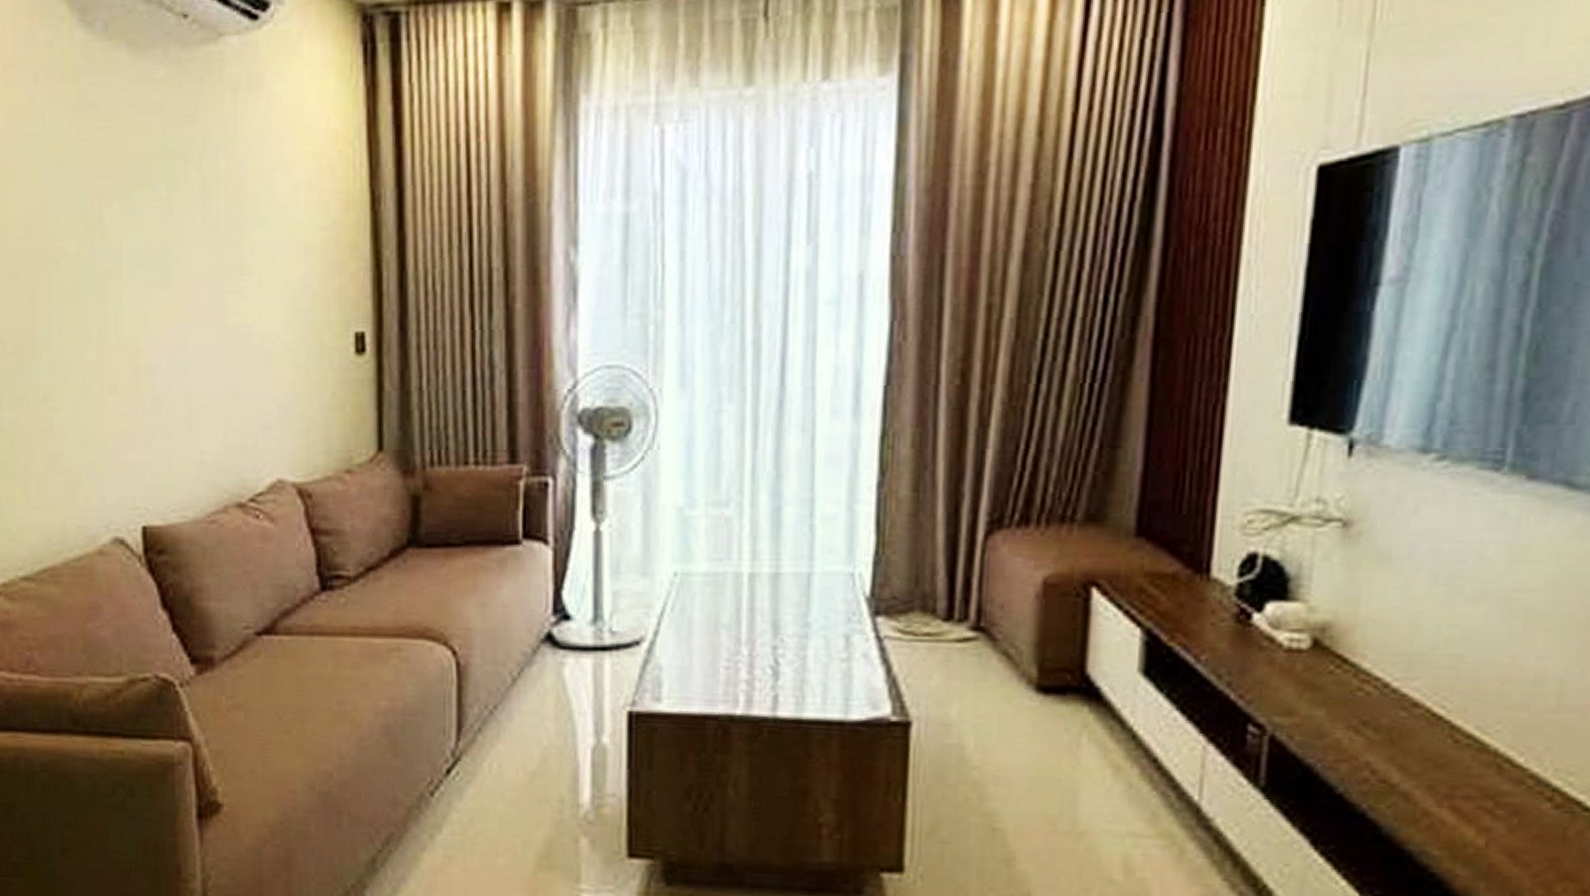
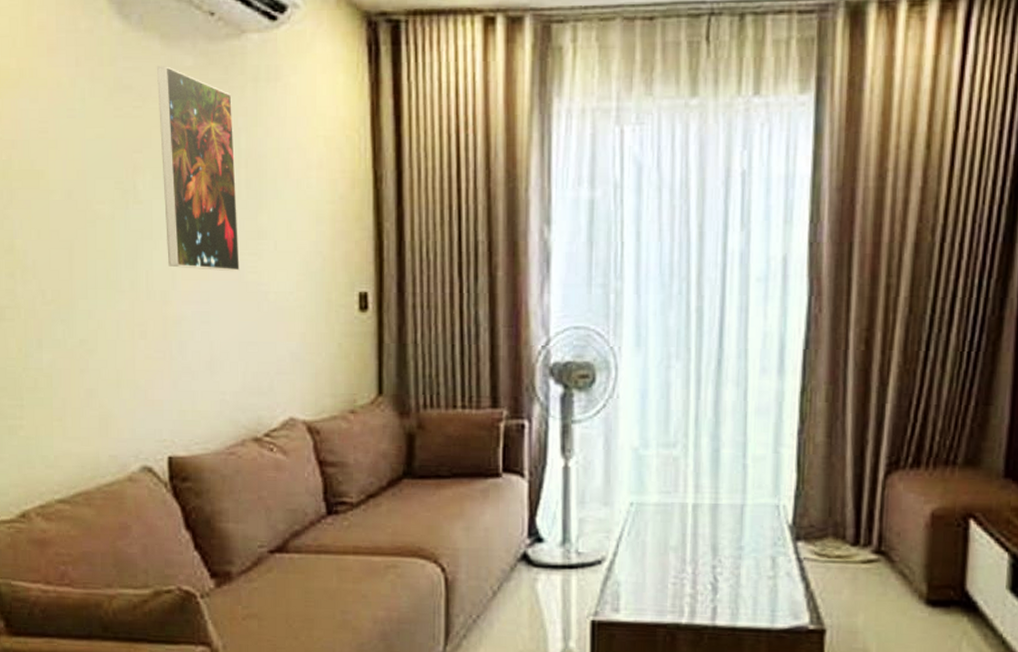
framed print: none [123,79,219,313] -> present [156,66,240,272]

